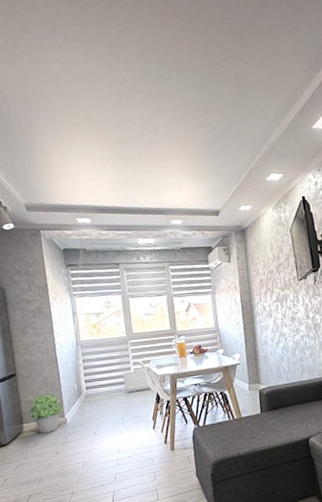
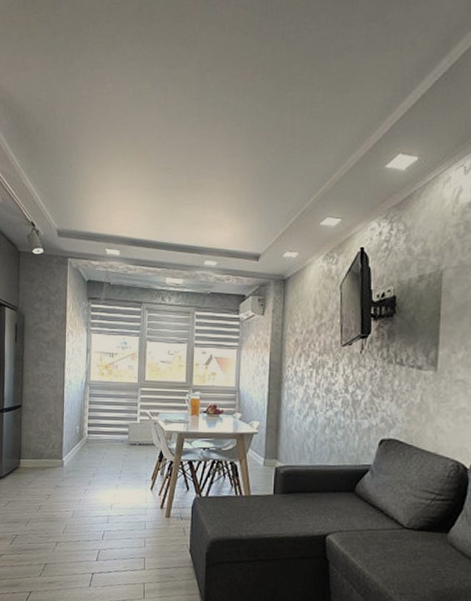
potted plant: present [29,393,64,433] -> none [28,431,62,473]

